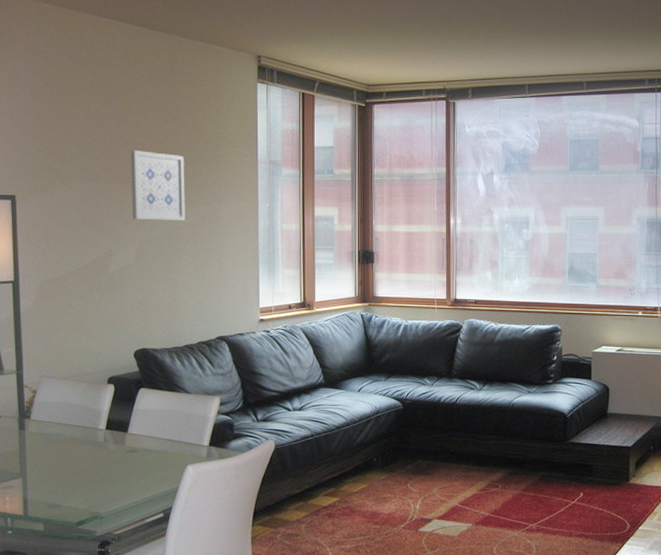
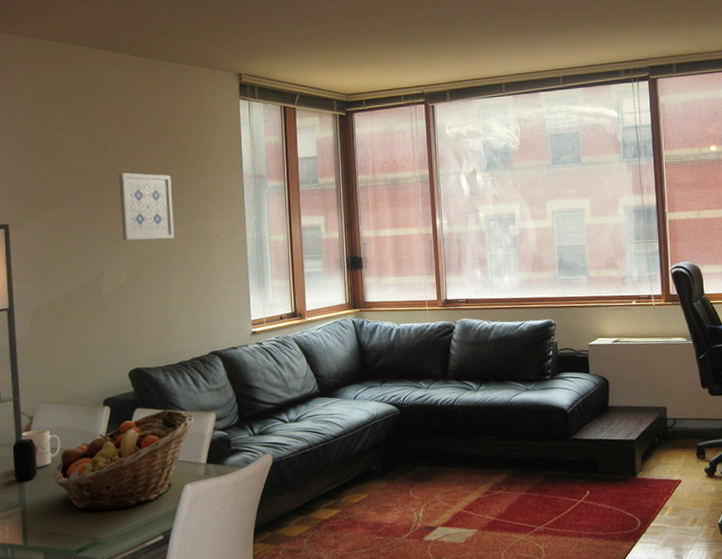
beverage can: none [15,412,40,453] -> present [12,439,38,481]
mug: none [24,404,63,441] -> present [21,429,61,467]
fruit basket: none [56,392,199,486] -> present [54,410,195,510]

